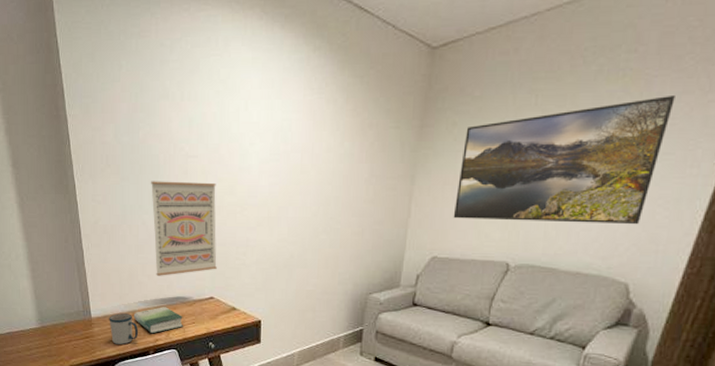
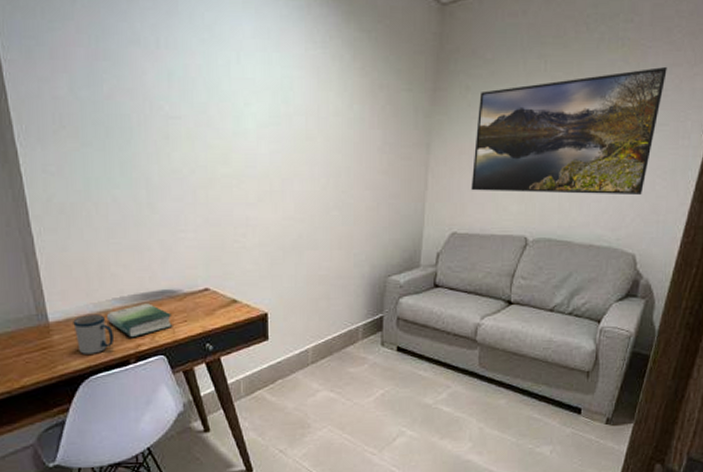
wall art: present [151,181,217,276] -> none [122,147,211,266]

